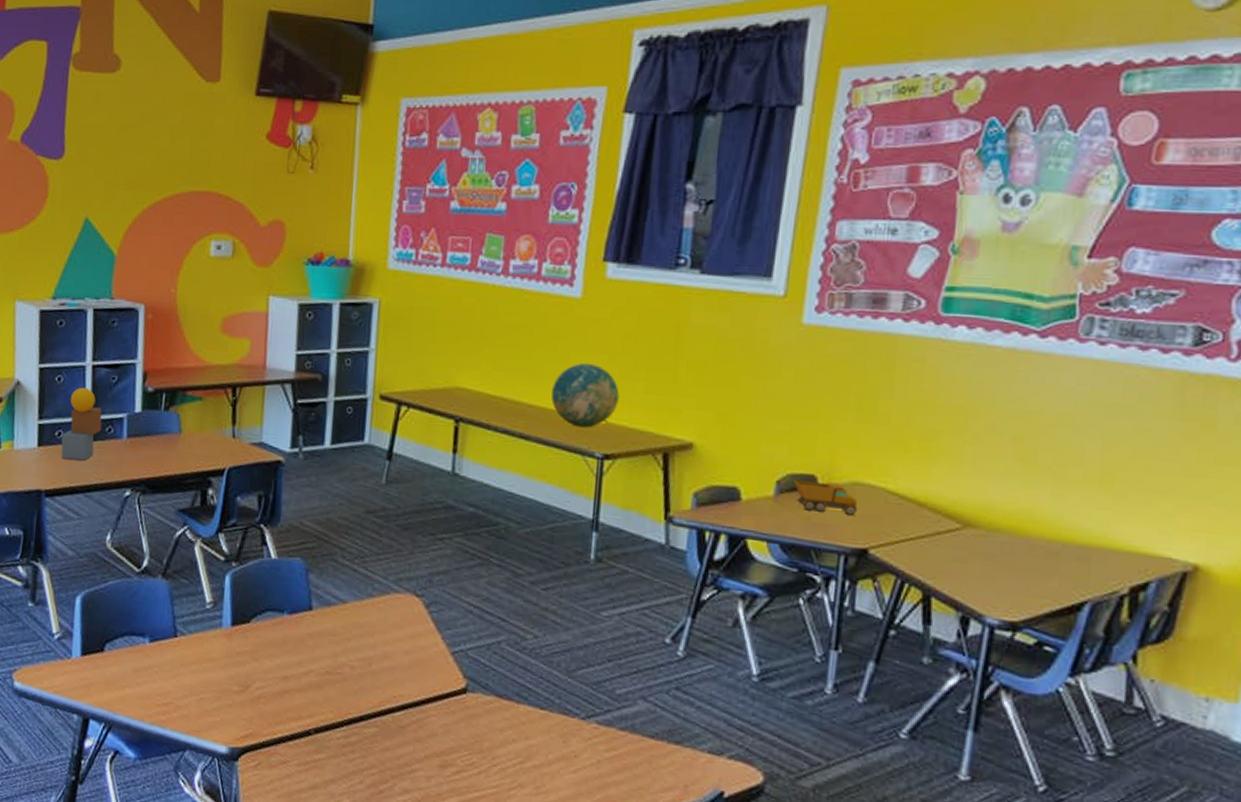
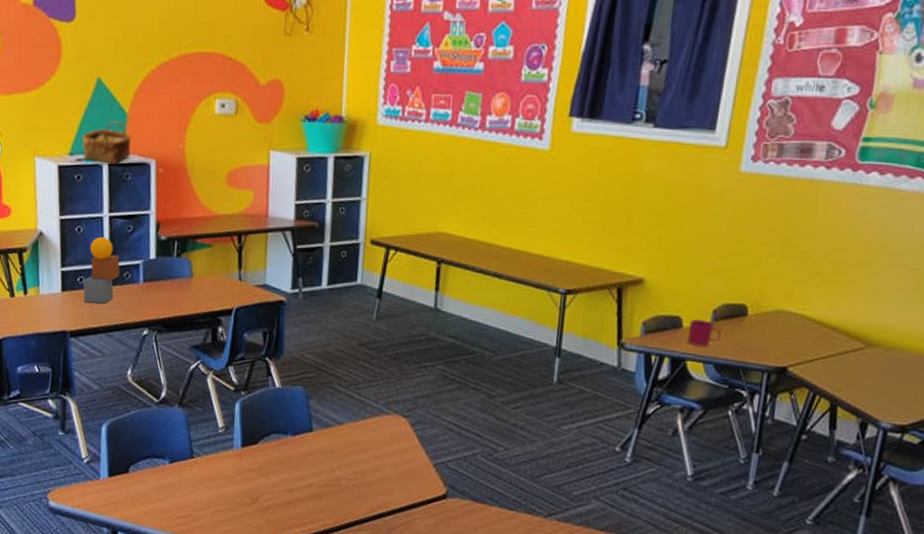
woven basket: none [66,263,119,309] -> present [82,121,131,164]
globe: present [551,363,620,428] -> none [522,209,581,267]
mug: none [748,491,787,524] -> present [688,319,721,348]
toy truck: present [793,479,858,516] -> none [727,308,780,339]

